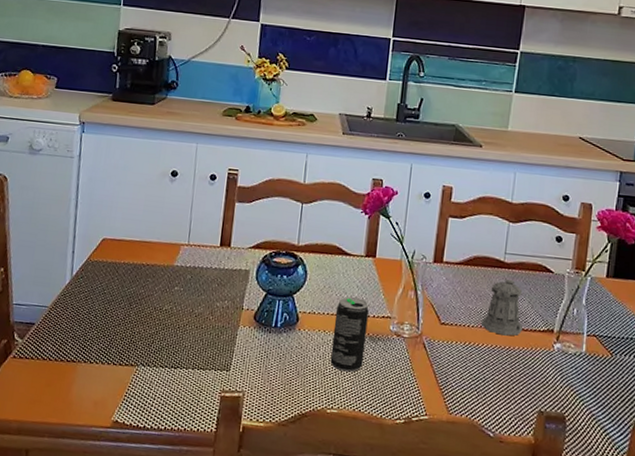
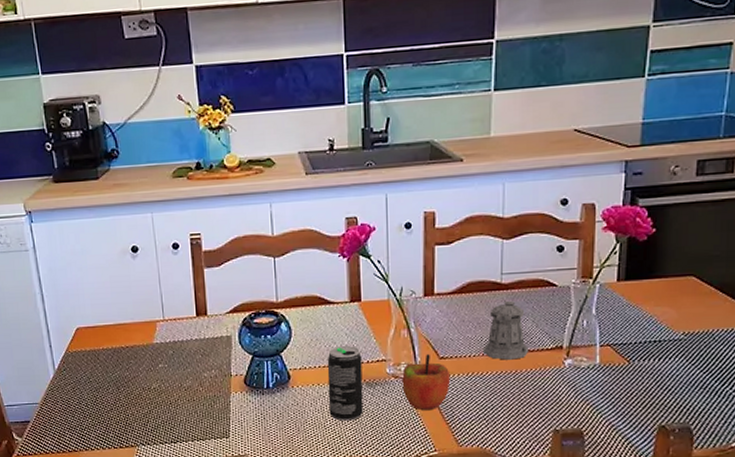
apple: none [402,318,449,374] -> present [402,354,451,411]

